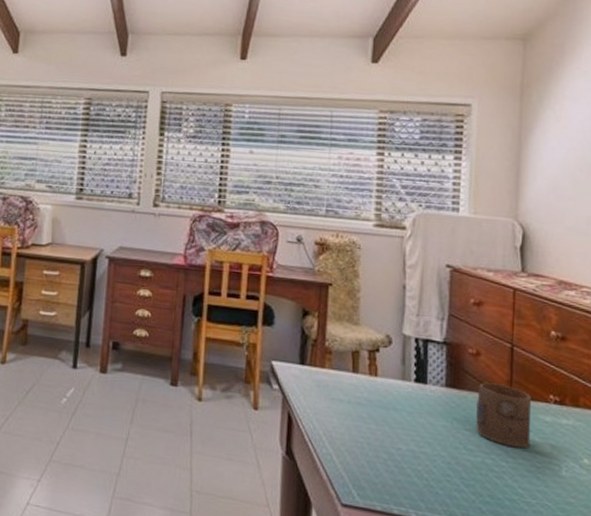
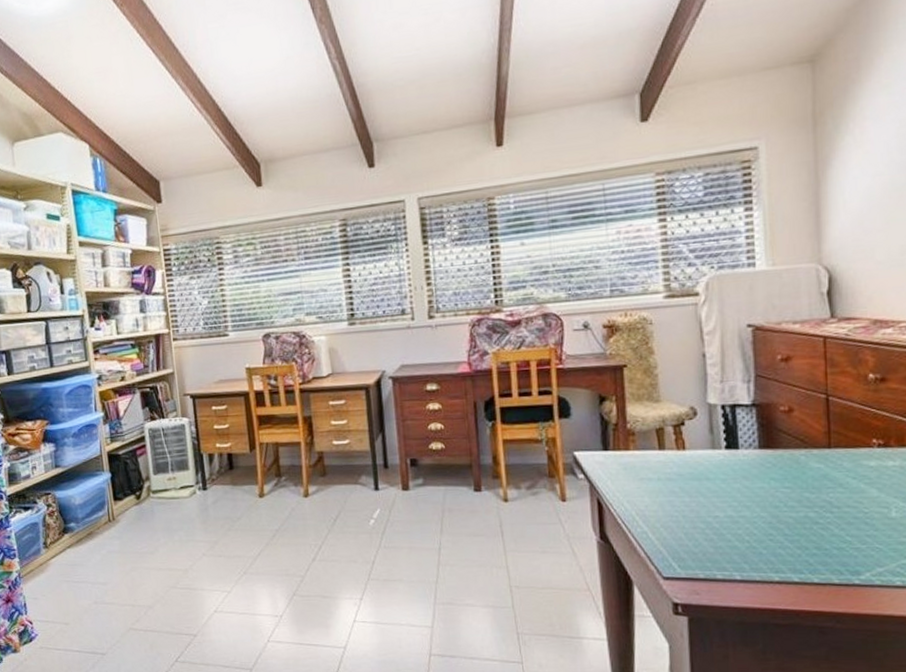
cup: present [476,382,531,449] -> none [794,436,855,498]

